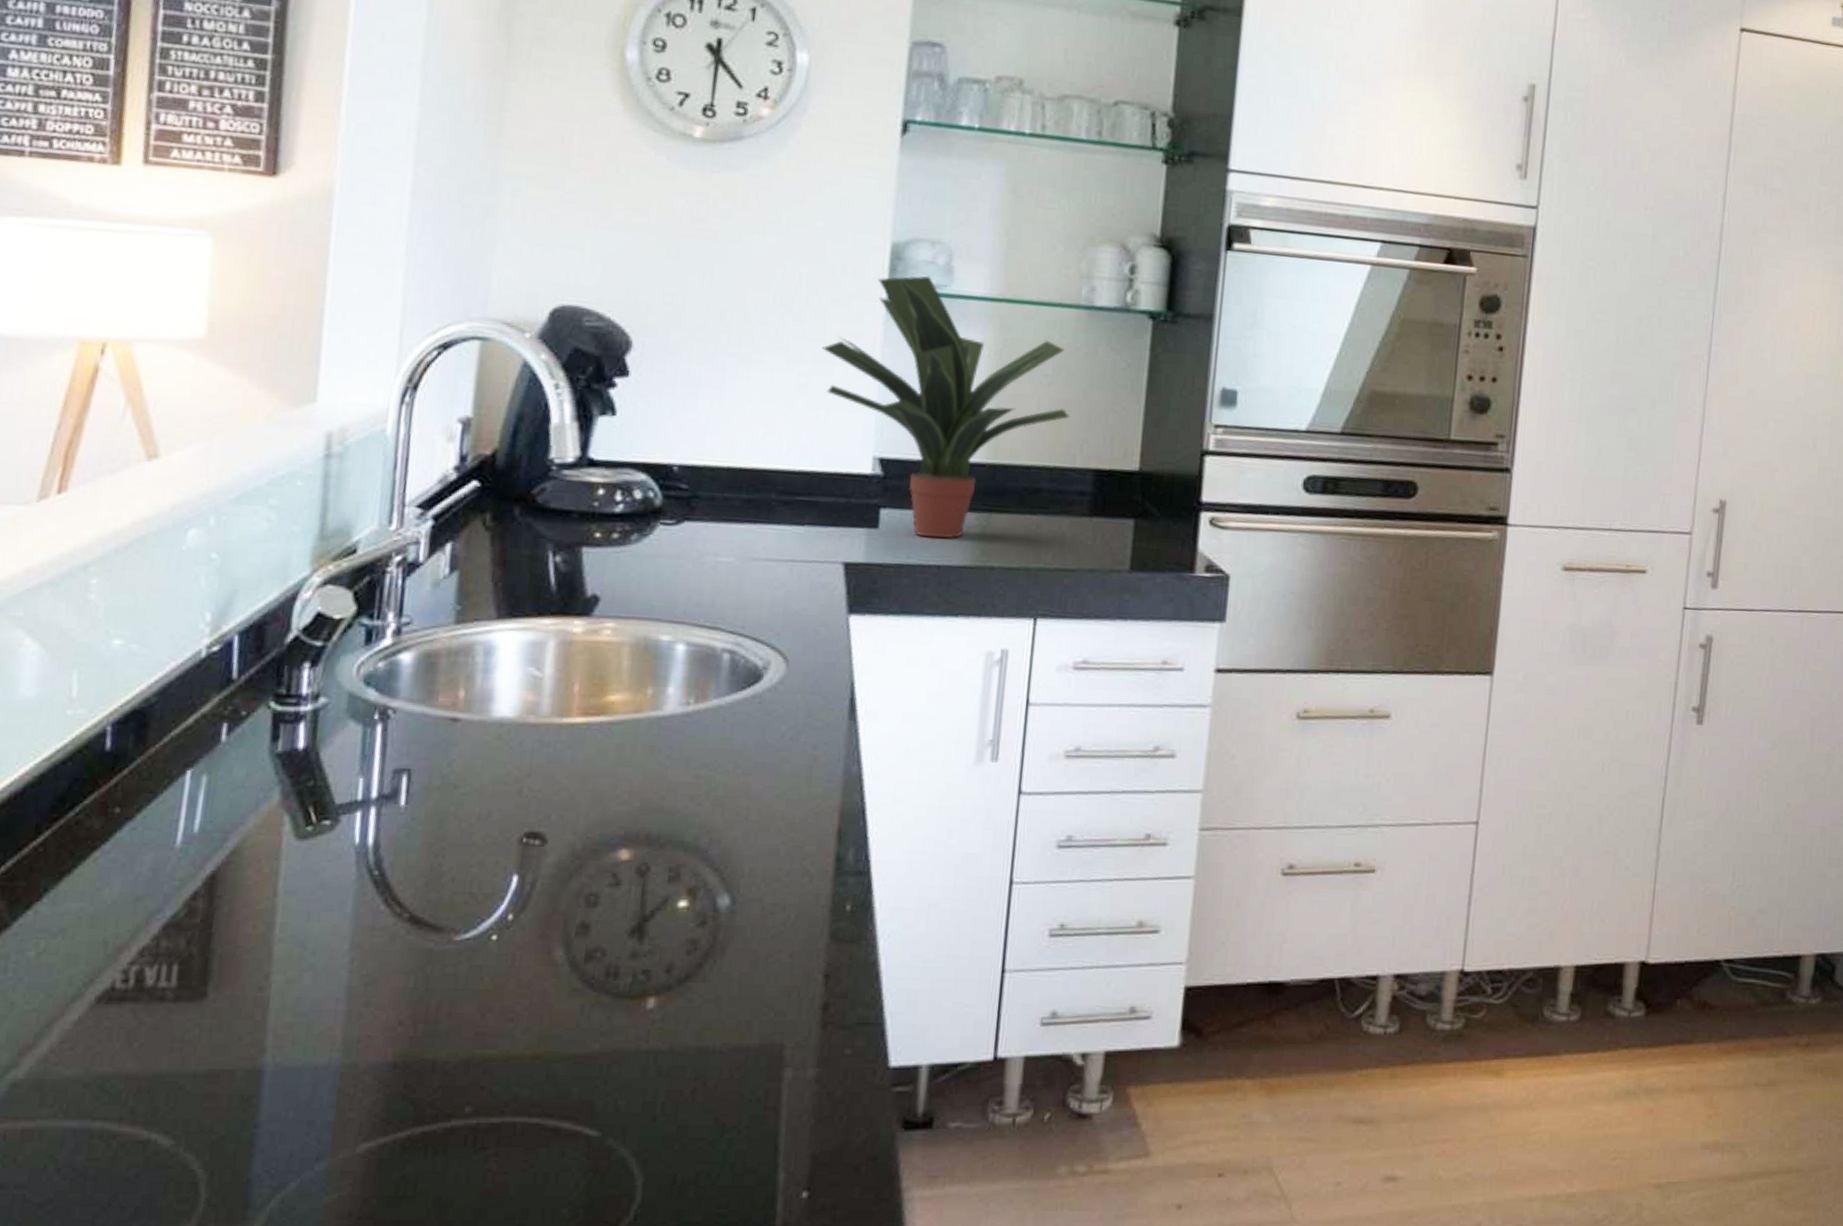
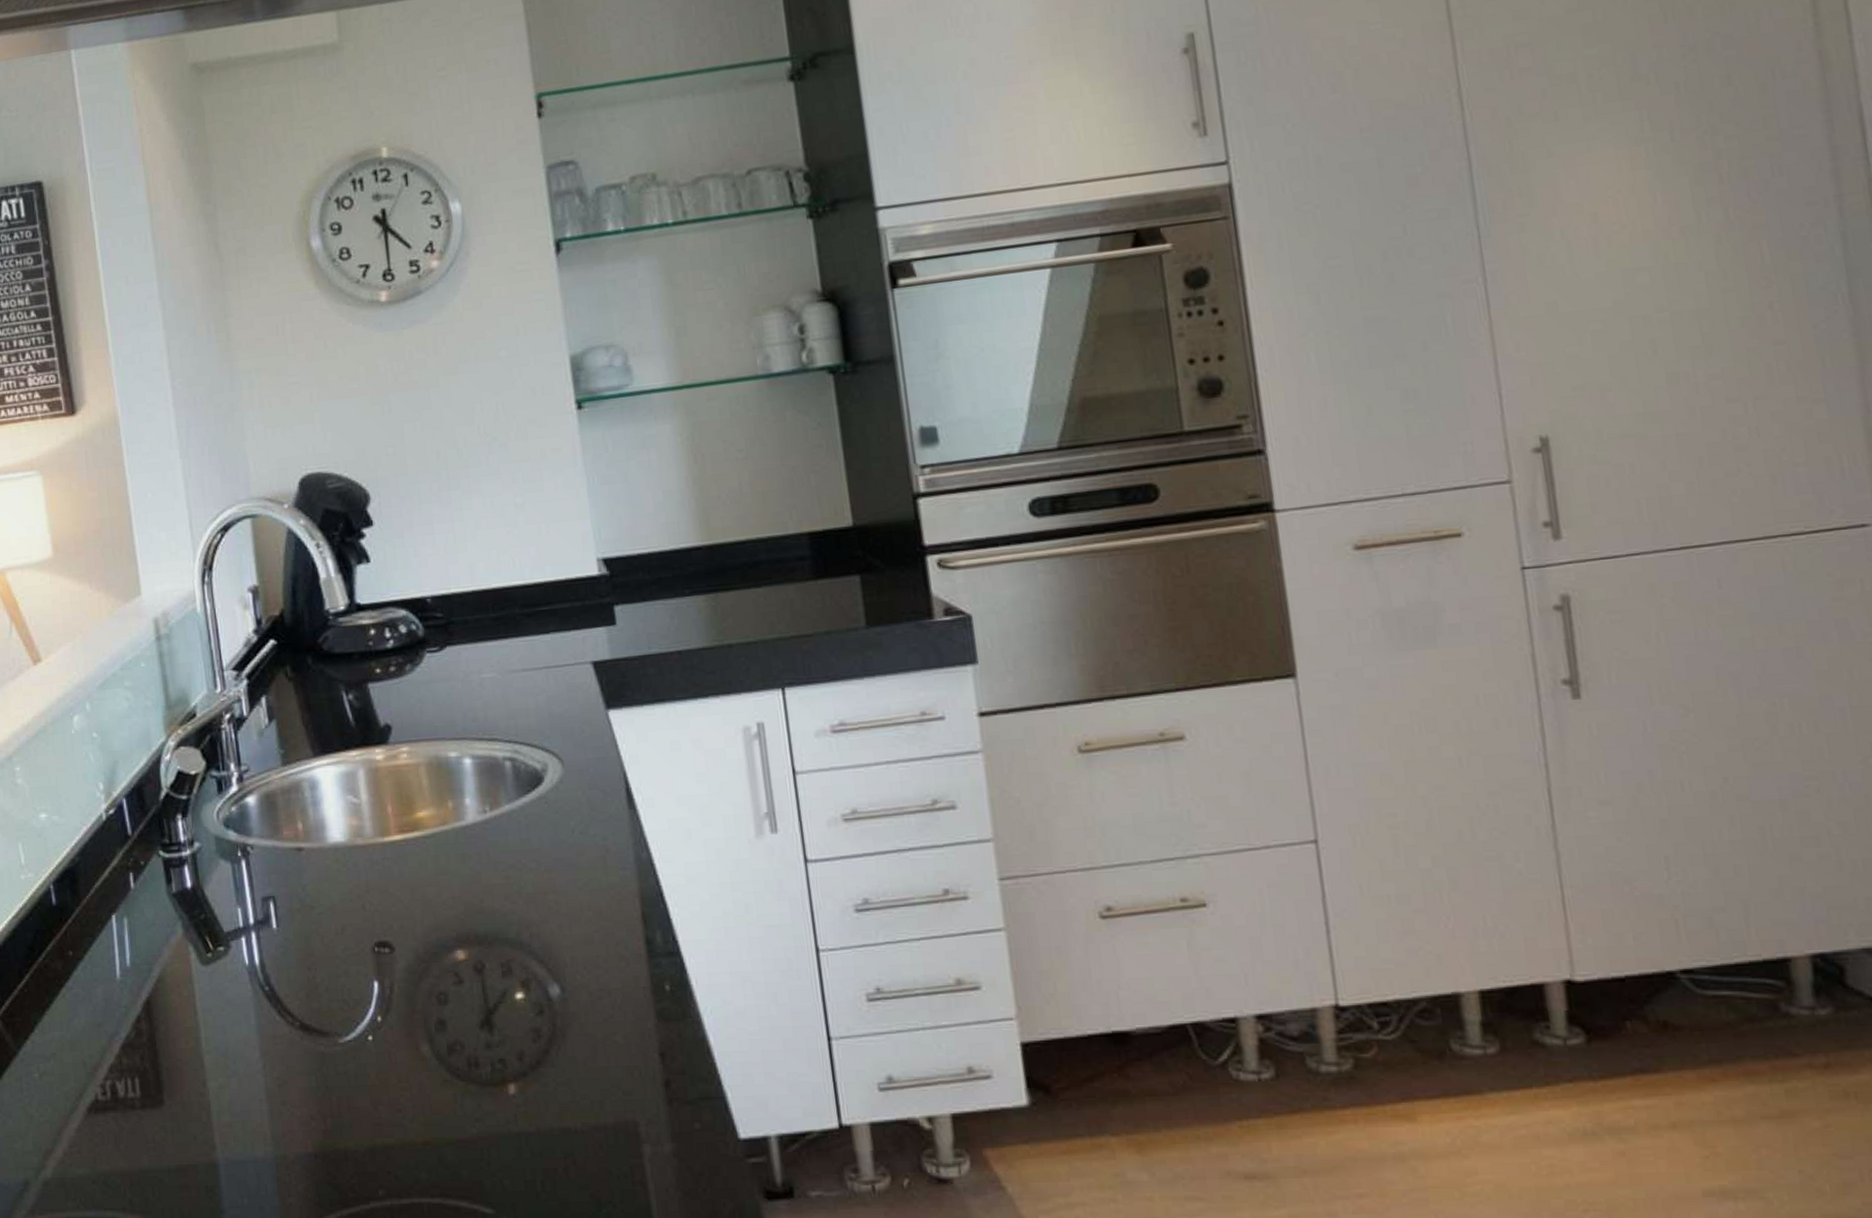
potted plant: present [821,275,1070,539] -> none [529,379,772,626]

